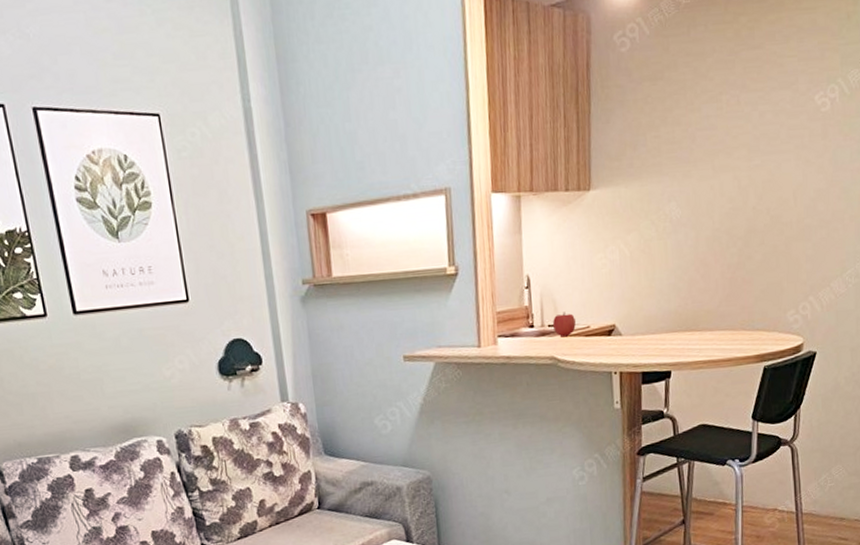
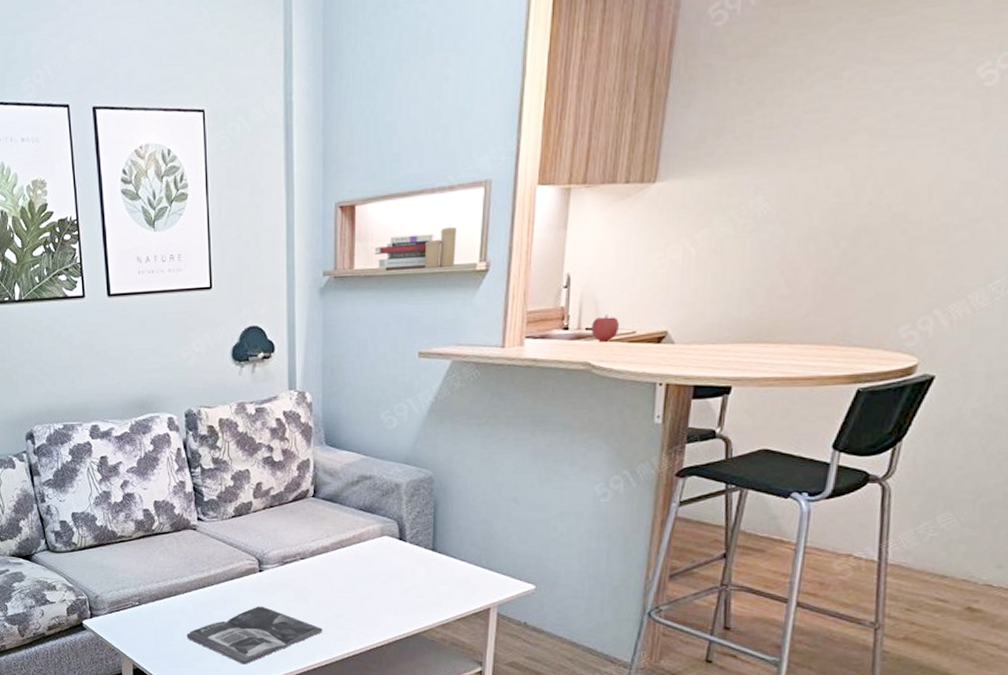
books: none [349,240,404,277] -> present [374,233,433,271]
candle: none [396,228,427,275] -> present [424,222,457,269]

